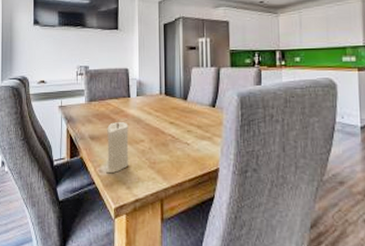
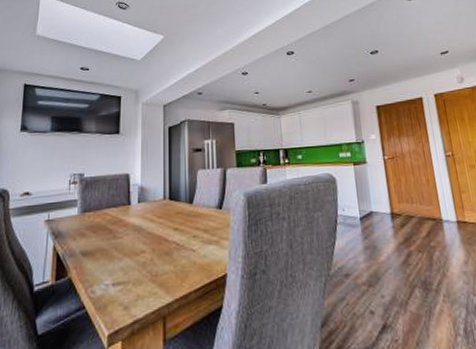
candle: present [105,122,129,174] -> none [98,232,128,294]

